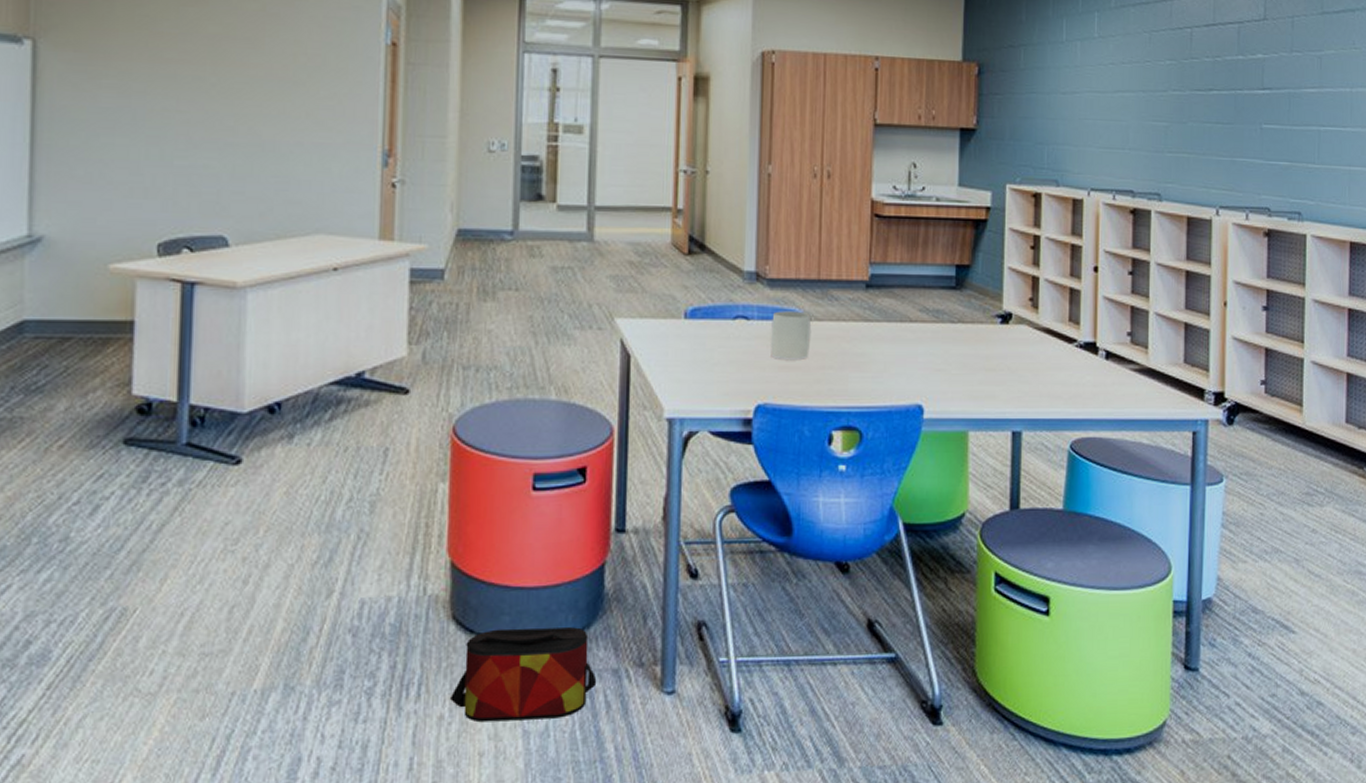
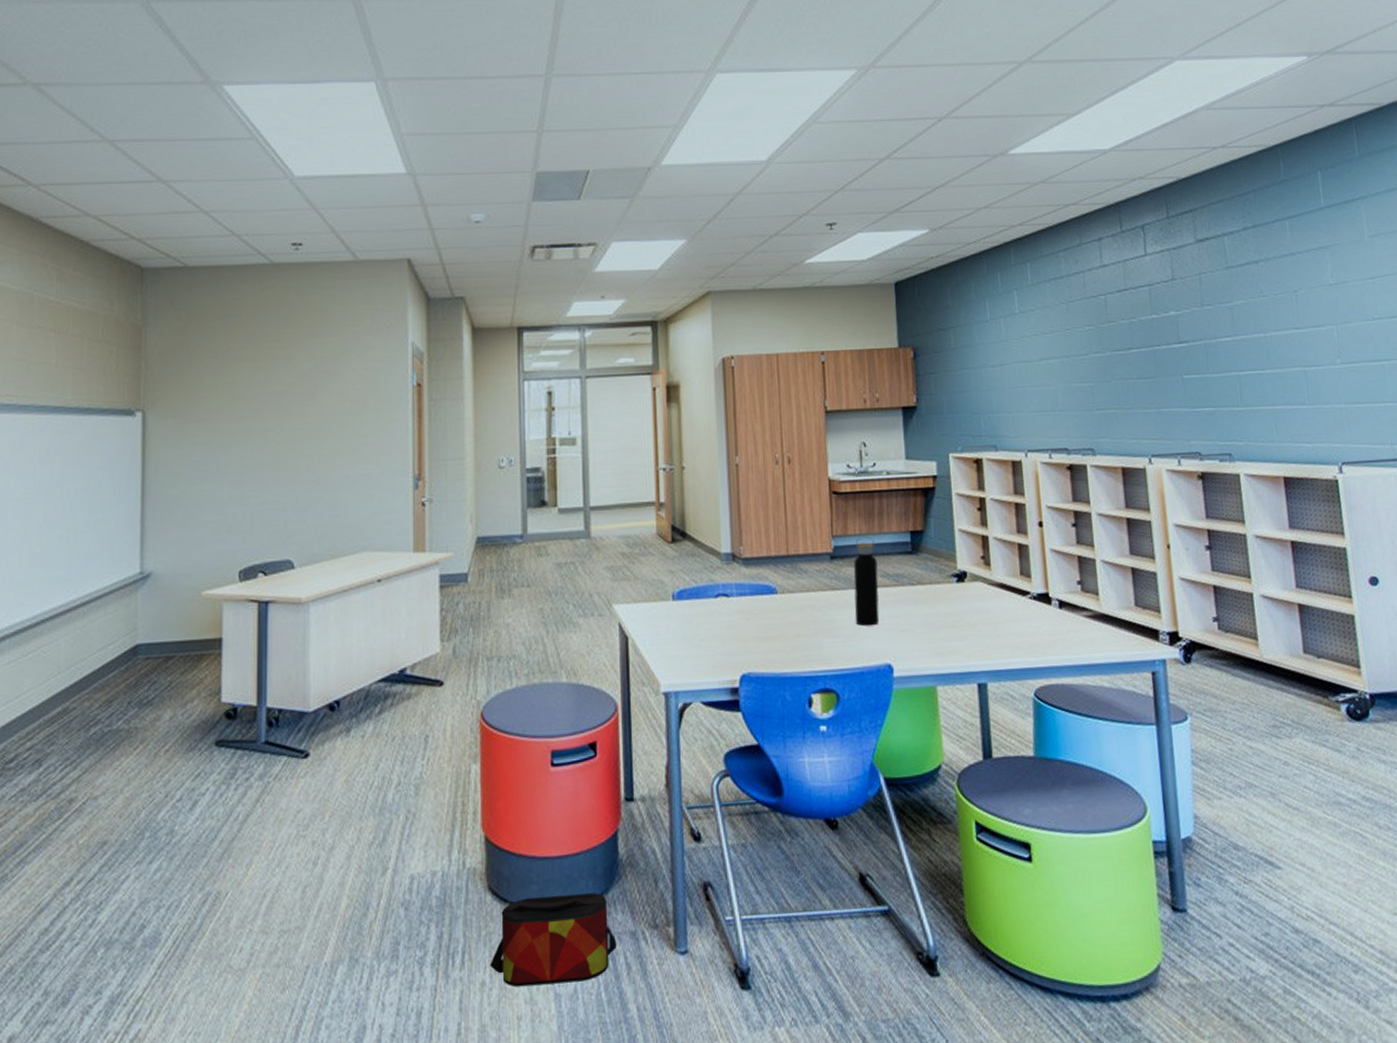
mug: present [769,311,812,361] -> none [748,585,786,632]
water bottle: none [887,266,917,362] -> present [853,536,880,625]

